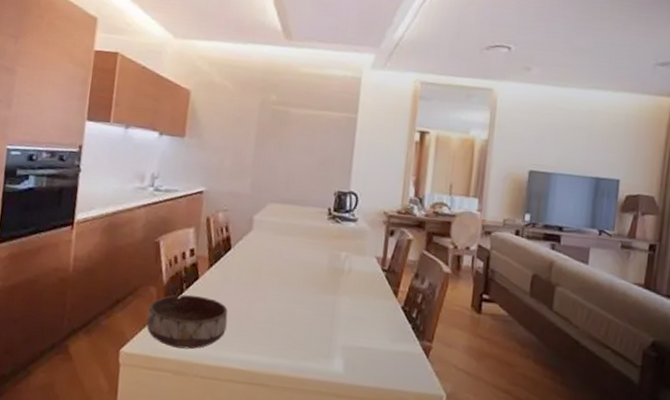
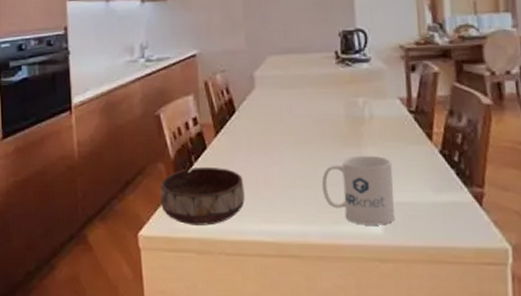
mug: none [297,302,360,366] -> present [321,155,396,225]

